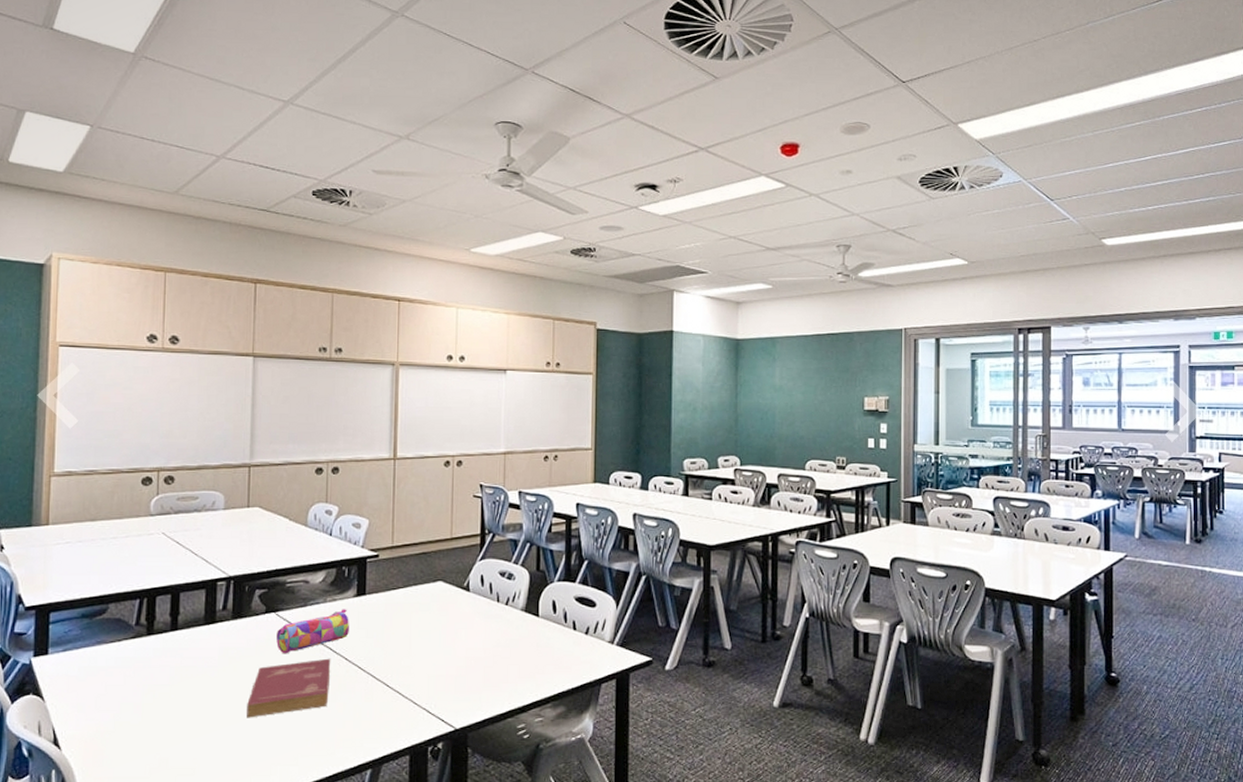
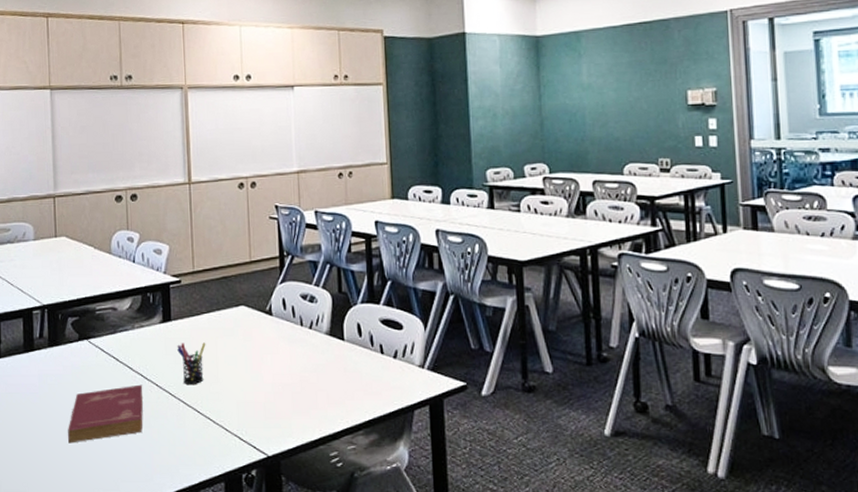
pencil case: present [276,609,349,654] -> none [90,335,158,381]
pen holder: none [370,617,400,659] -> present [177,342,206,385]

